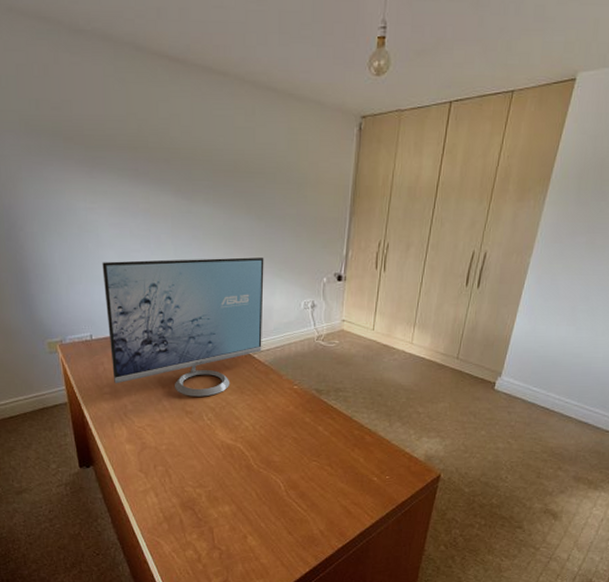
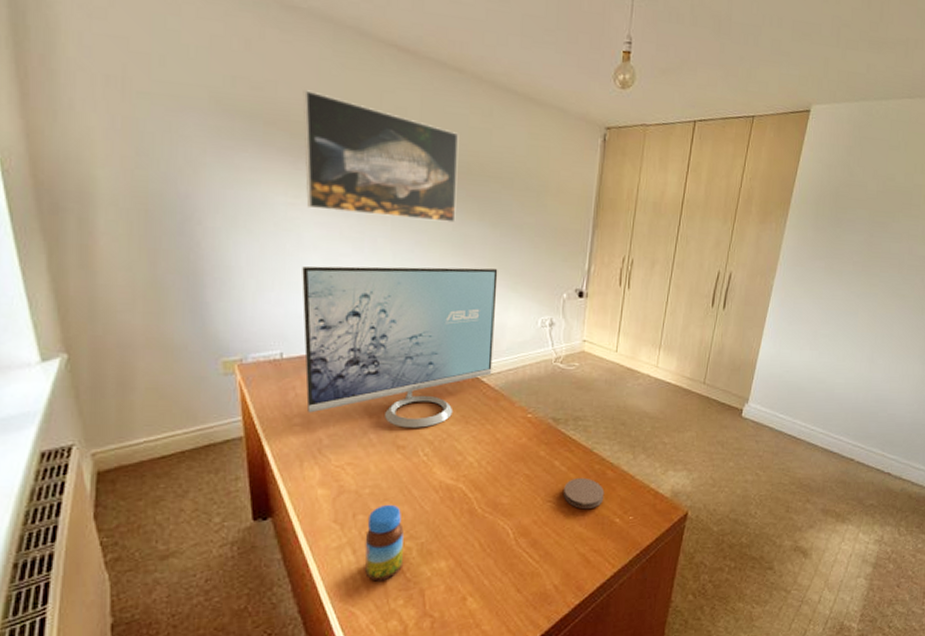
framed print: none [92,106,226,217] -> present [303,90,459,223]
jar: none [164,458,196,519] -> present [365,504,404,582]
coaster: none [327,441,363,469] -> present [564,477,605,510]

